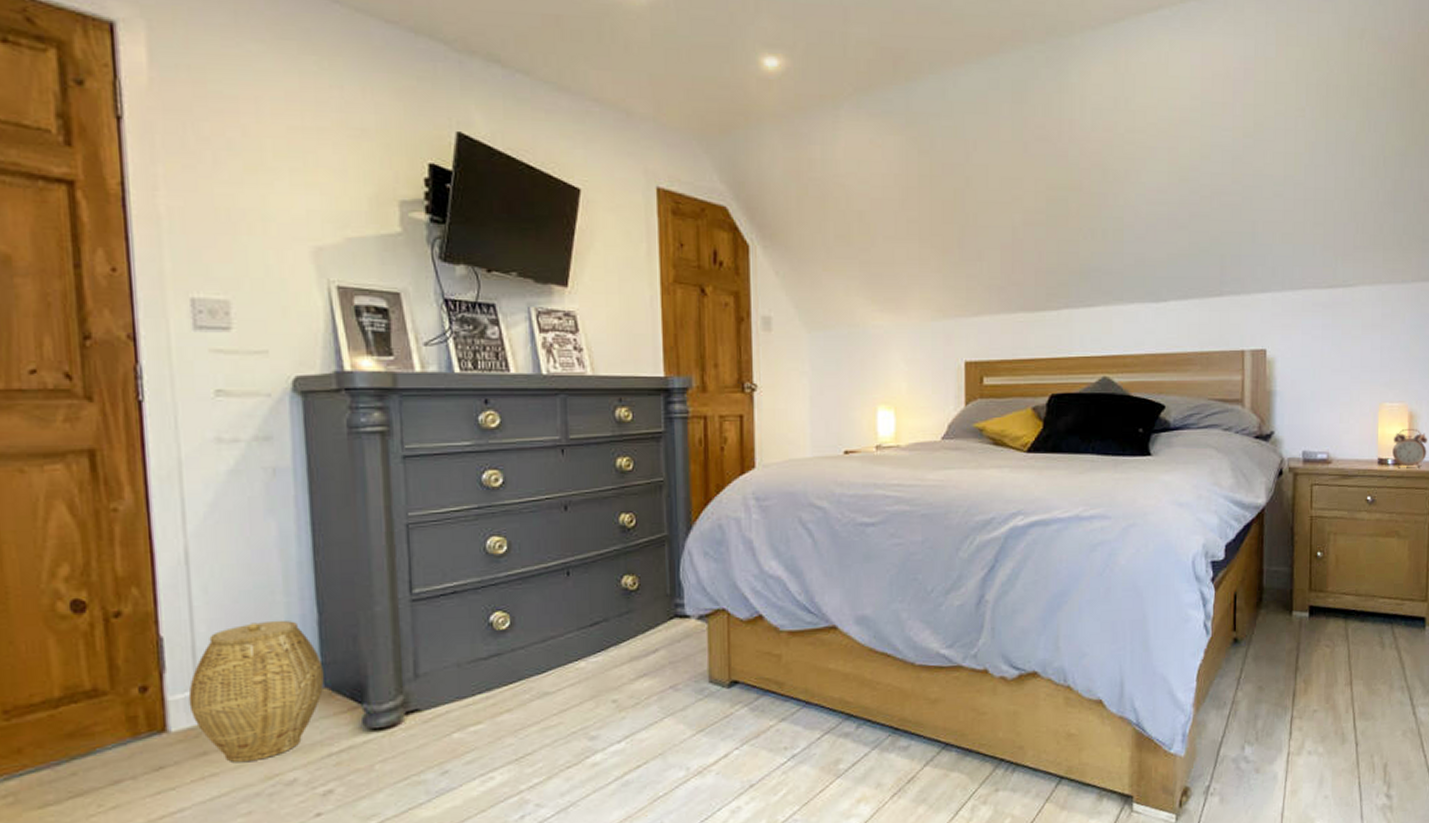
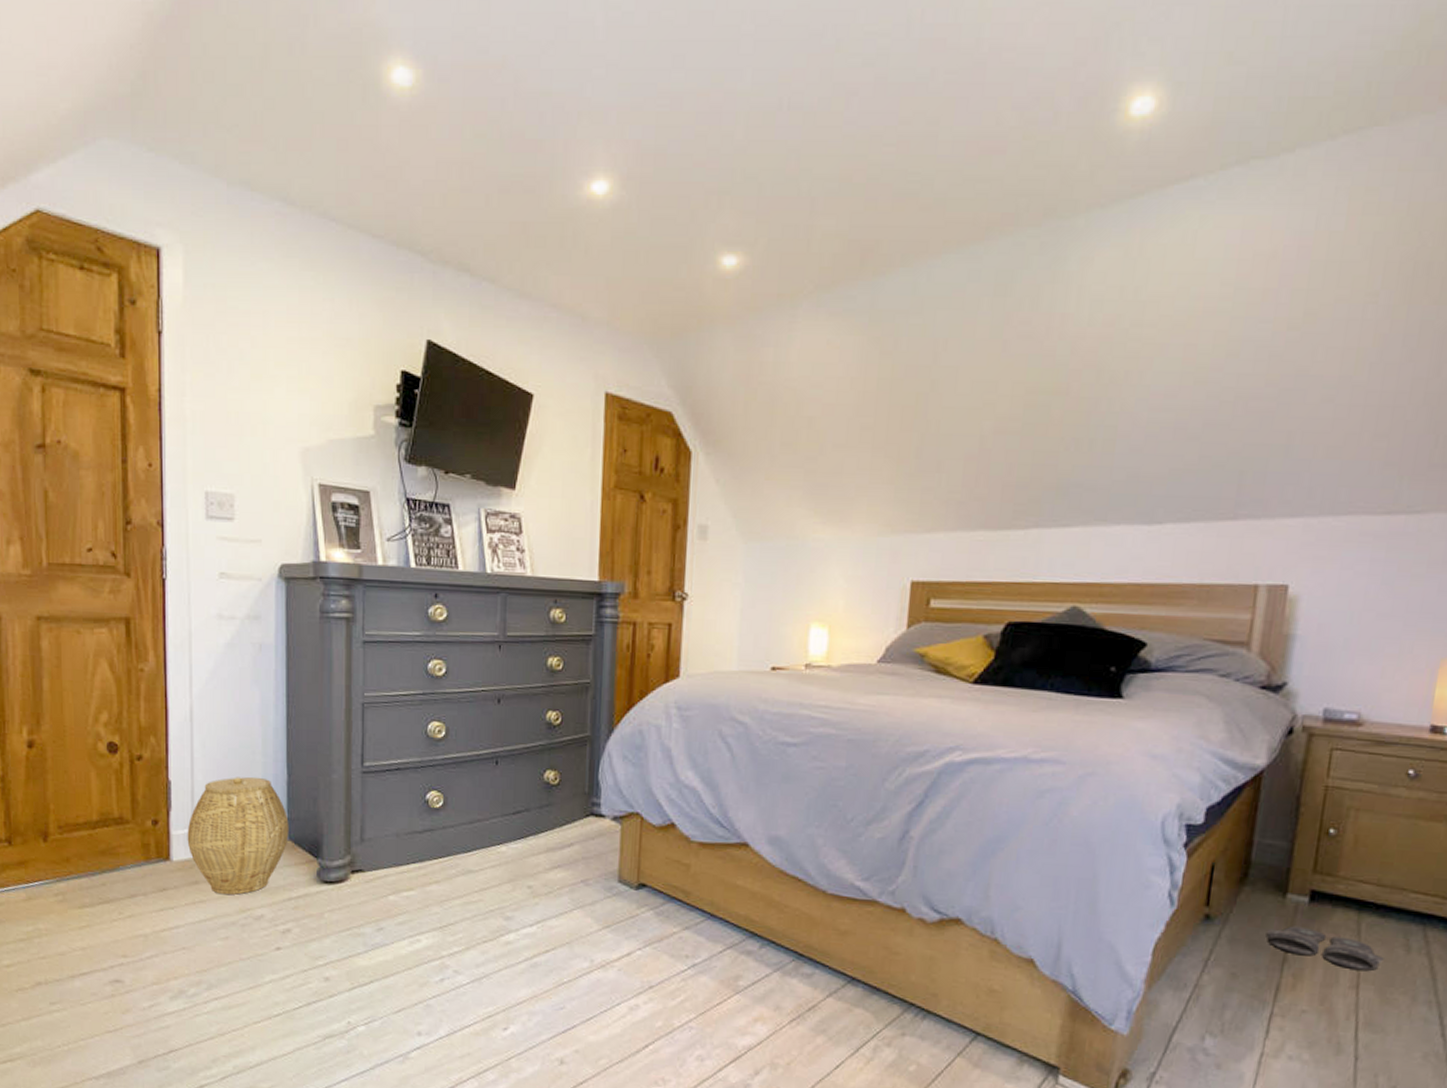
slippers: none [1281,638,1367,670] -> present [1266,925,1384,971]

